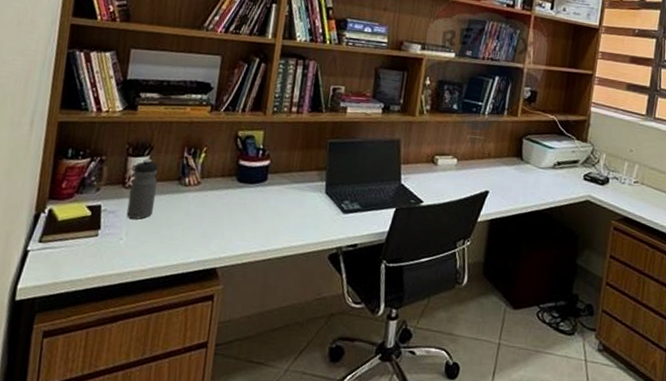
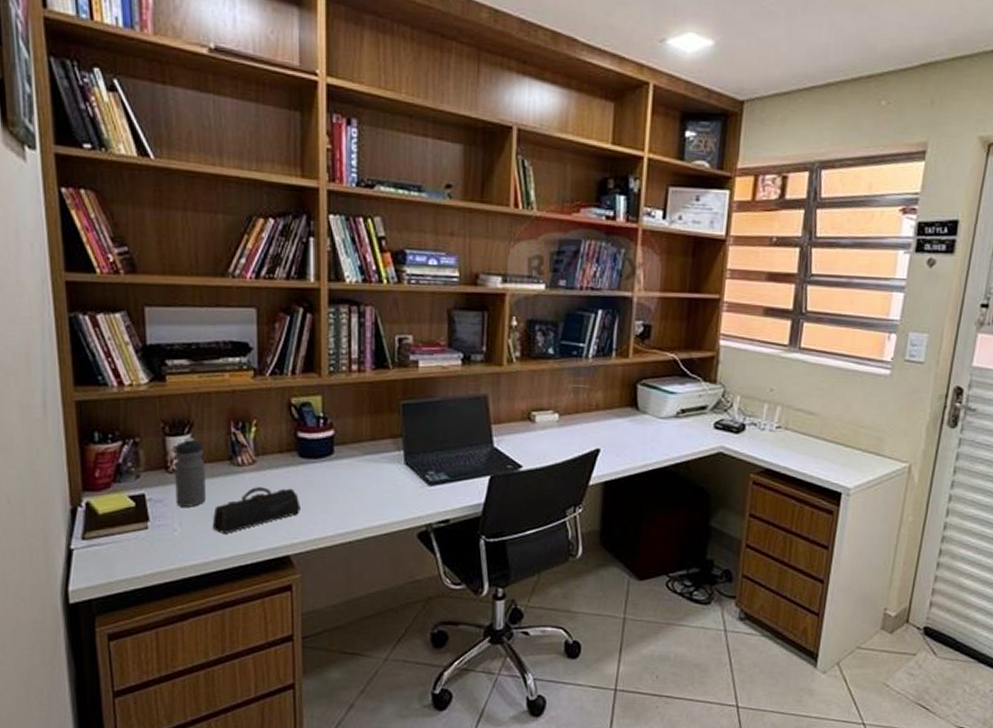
pencil case: none [153,205,233,245] -> present [212,487,300,534]

